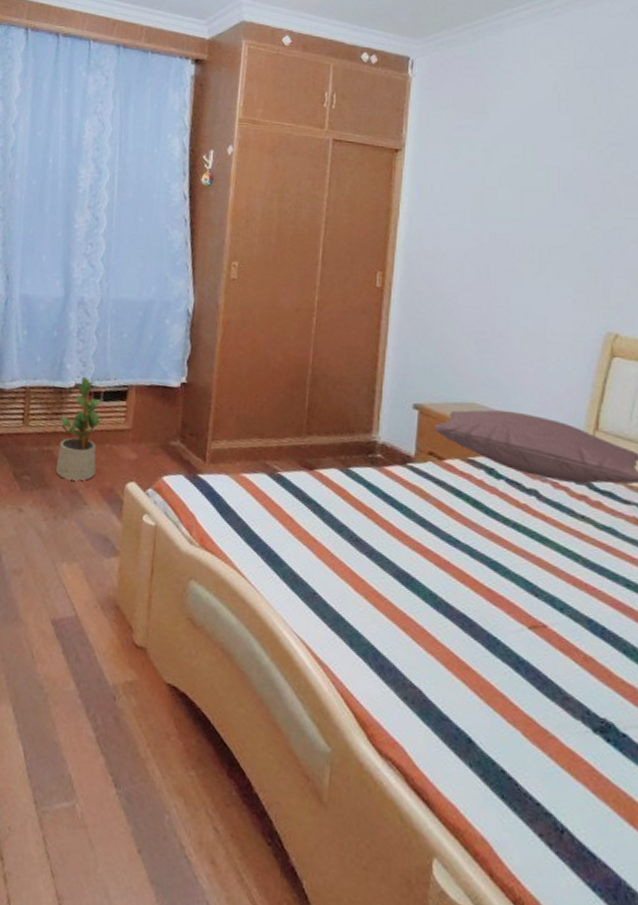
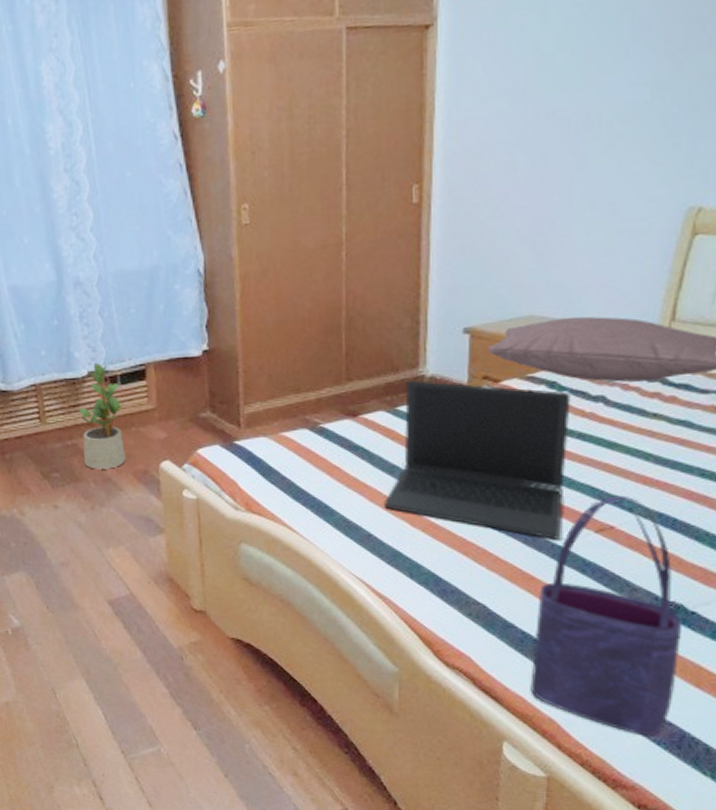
laptop: none [331,445,507,630] -> present [384,381,571,540]
tote bag: none [463,592,615,878] -> present [530,495,683,735]

